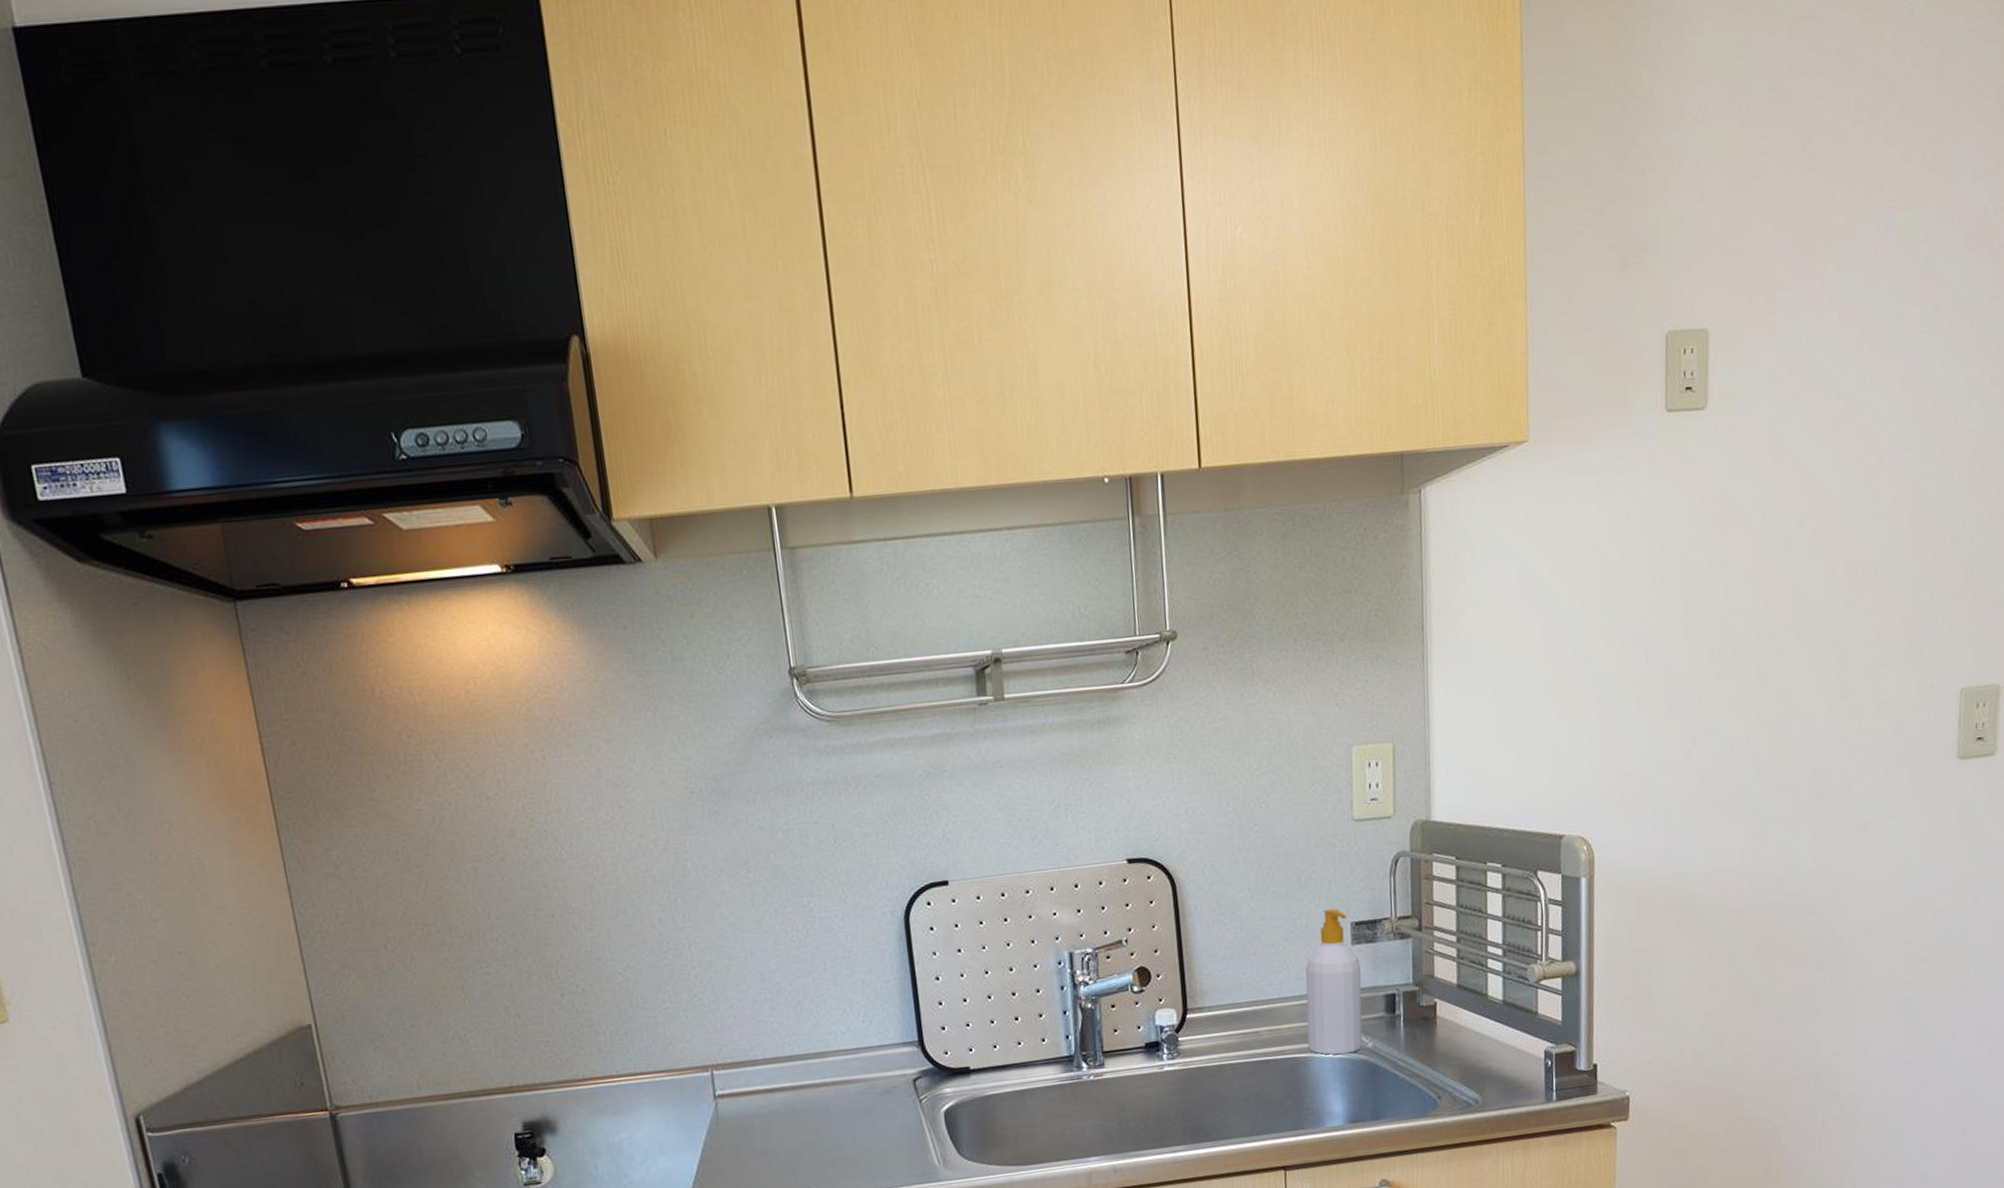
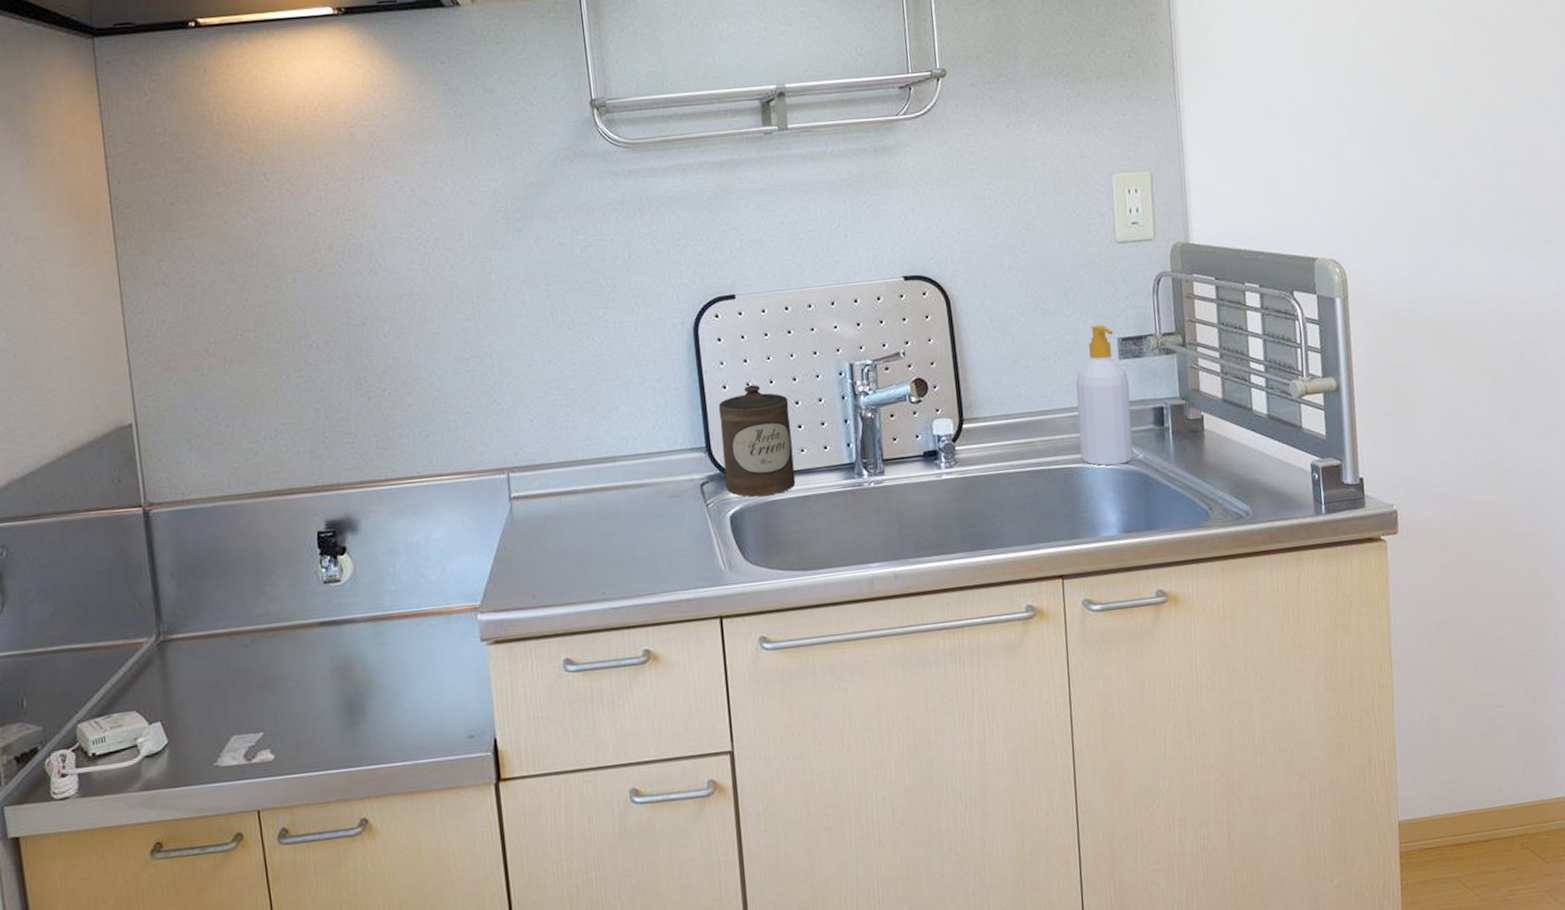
canister: none [931,976,1012,1092] -> present [718,385,796,497]

